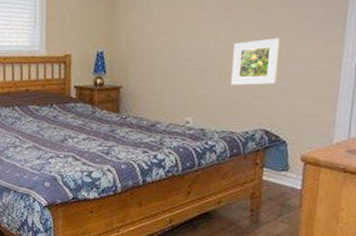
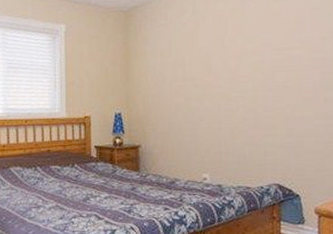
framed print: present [230,38,280,85] -> none [242,98,285,143]

